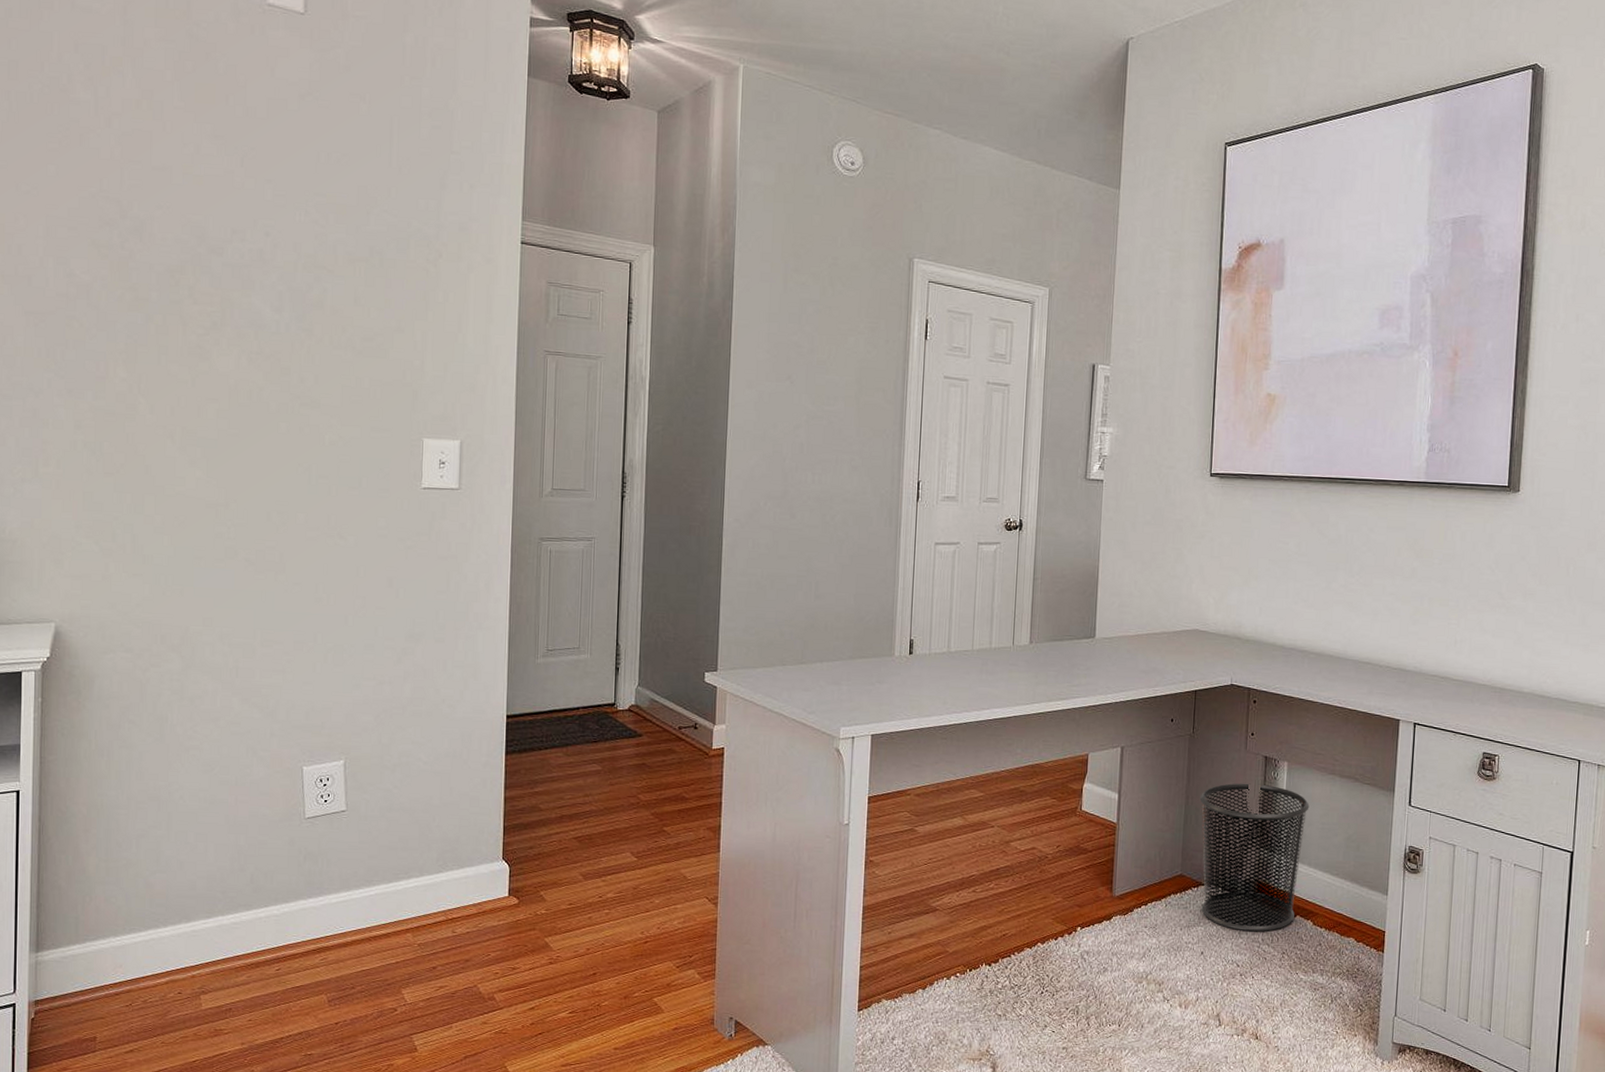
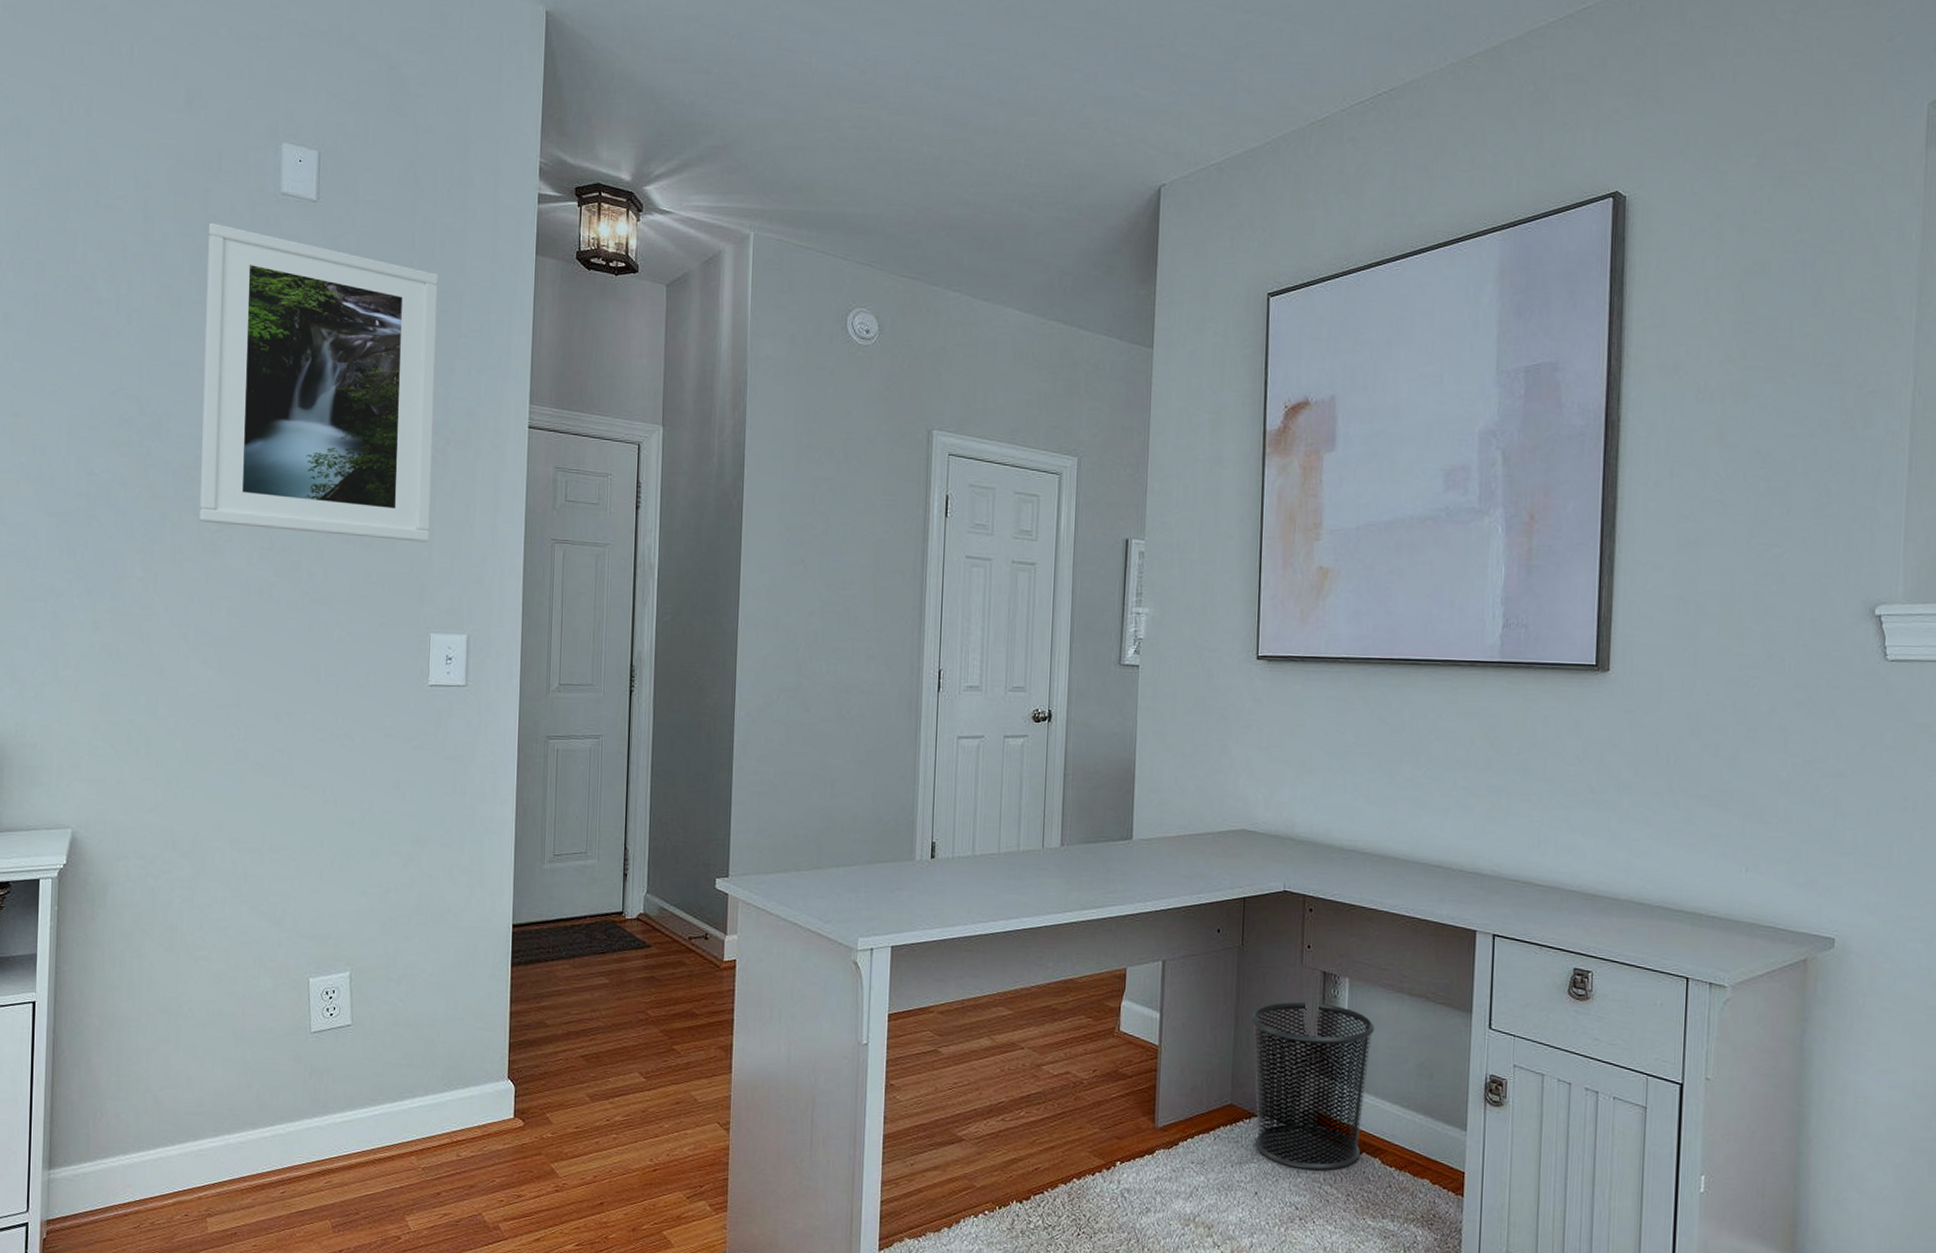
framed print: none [184,29,430,351] -> present [198,222,438,542]

